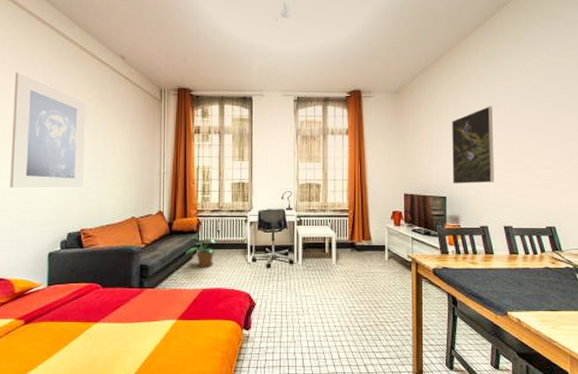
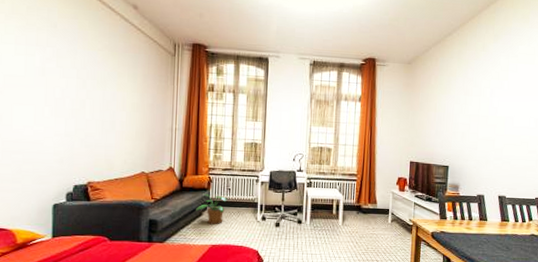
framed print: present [10,72,86,189] -> none [11,14,95,141]
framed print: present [452,106,494,184] -> none [455,82,497,155]

